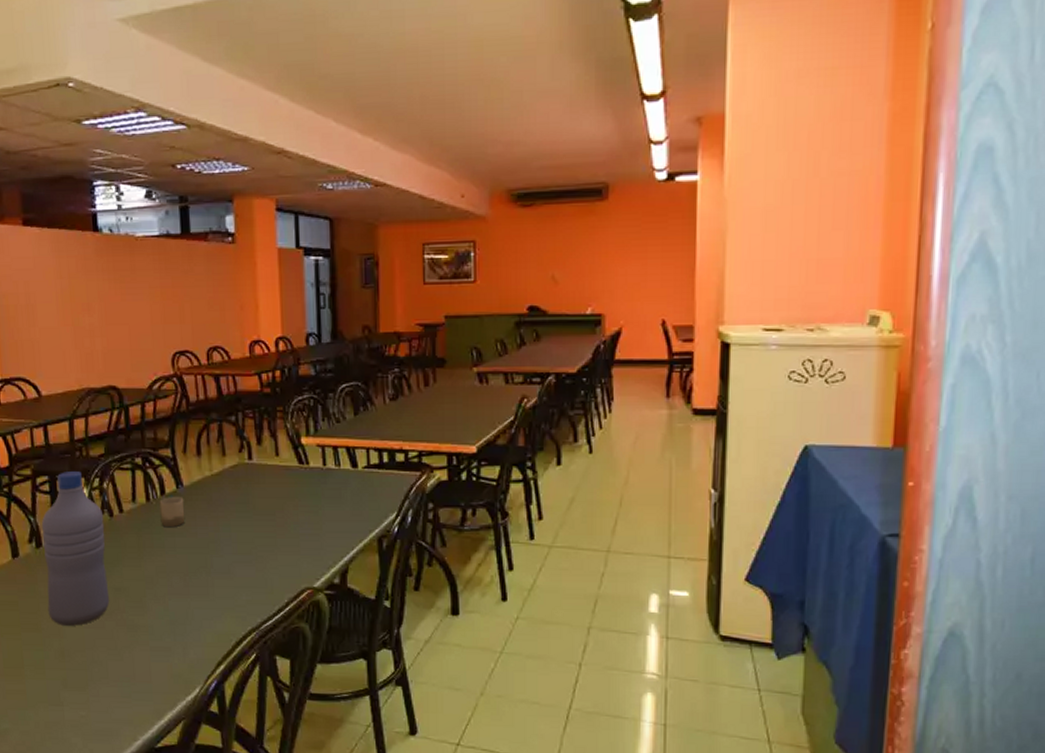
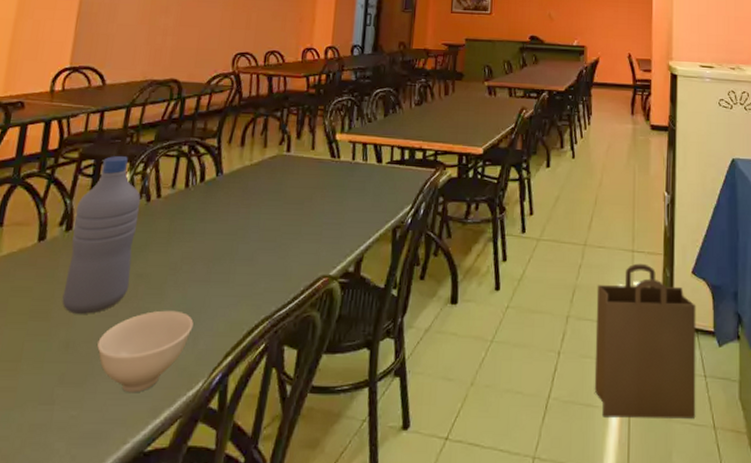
bowl: none [91,622,180,697] -> present [97,310,194,393]
cup: present [159,497,185,527] -> none [195,184,222,213]
shopping bag: none [623,570,750,732] -> present [594,263,696,419]

